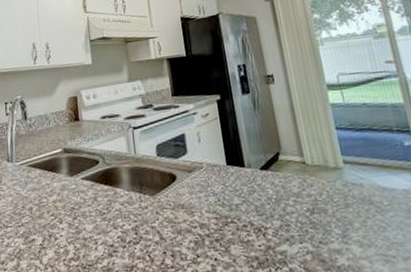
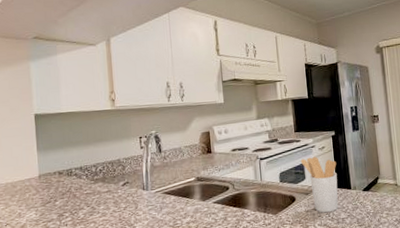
utensil holder: none [180,125,231,197] -> present [300,156,339,213]

